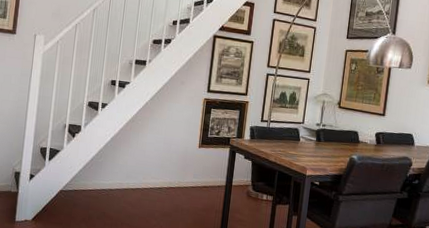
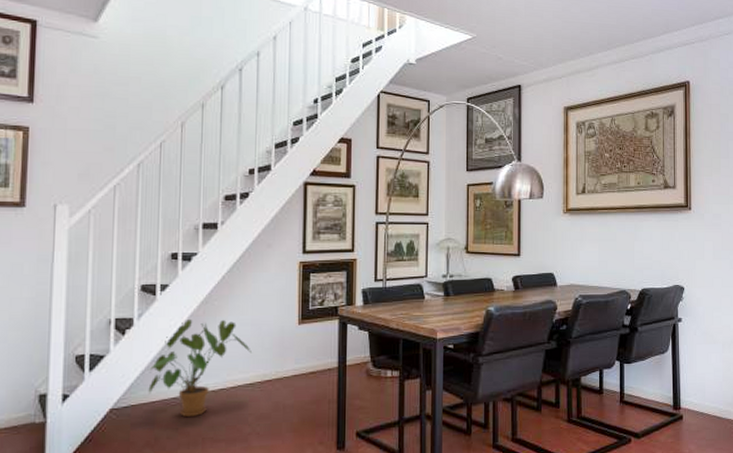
house plant: none [87,132,162,206] -> present [147,320,252,418]

